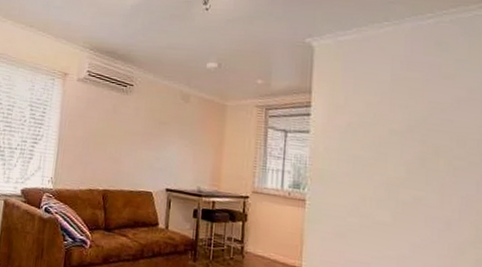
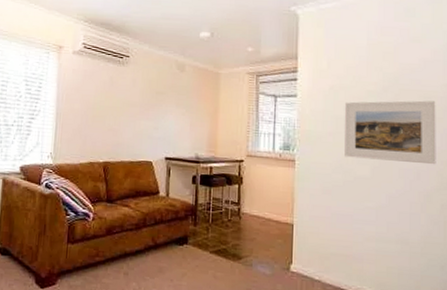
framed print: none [362,141,472,215] -> present [344,100,436,165]

